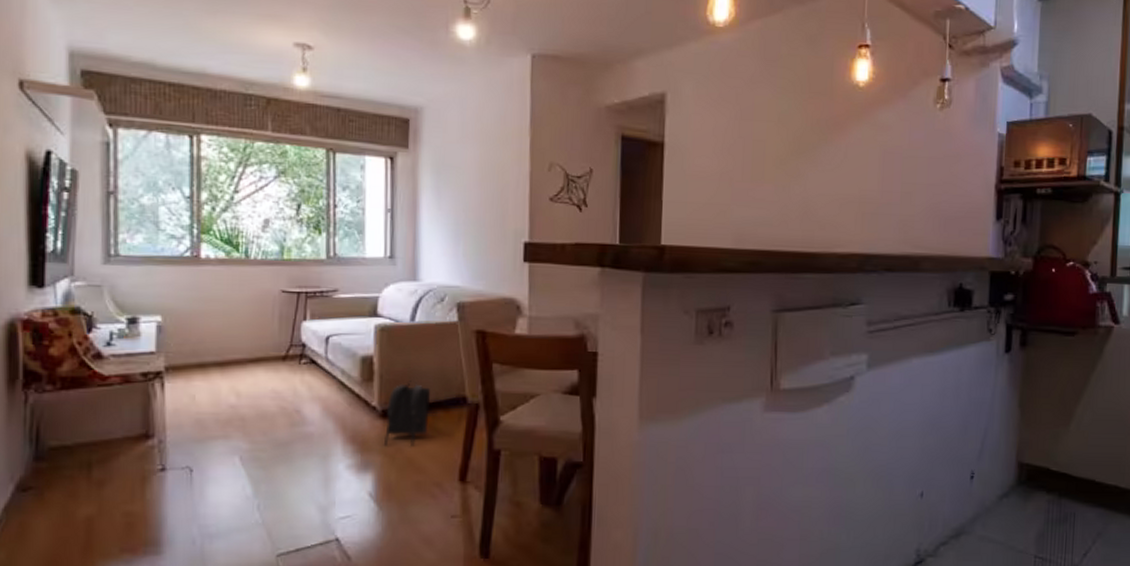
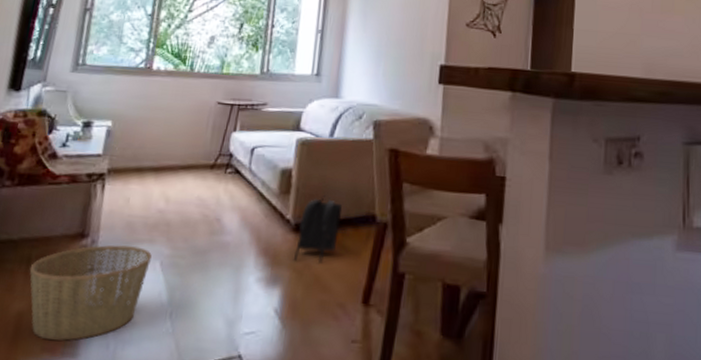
basket: none [92,443,229,541] -> present [29,245,152,341]

